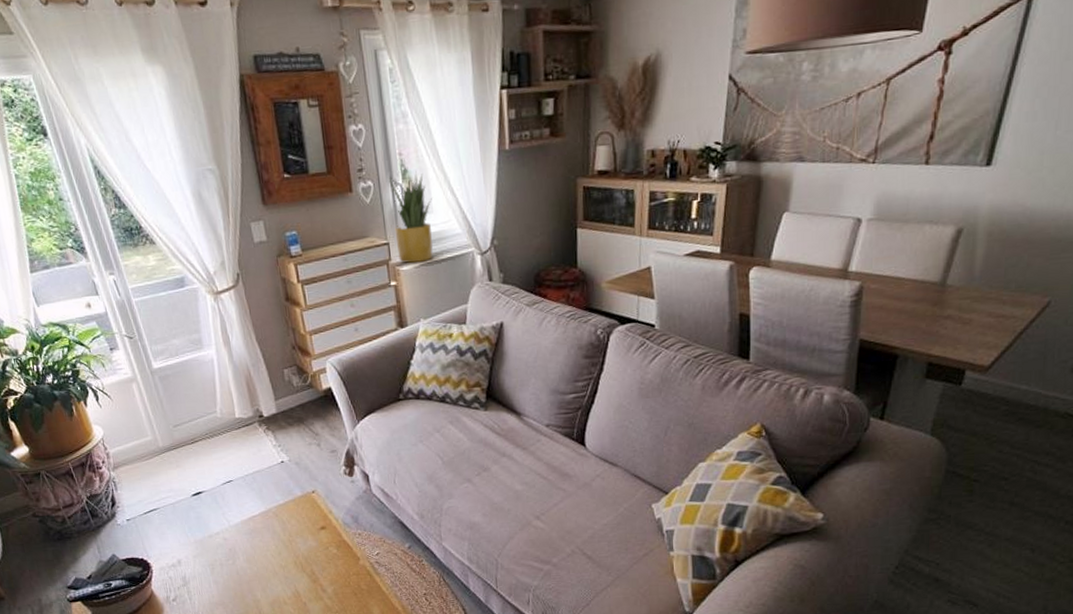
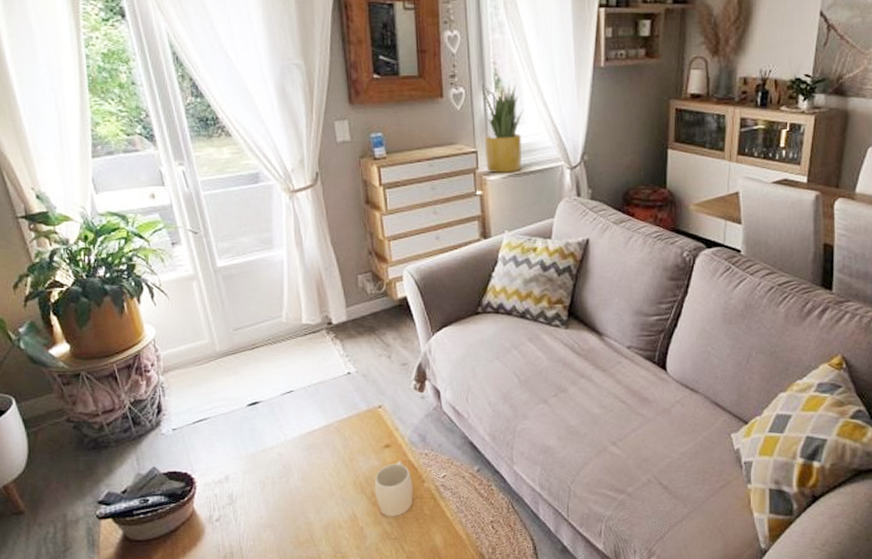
mug: none [313,541,351,593] -> present [374,461,414,517]

